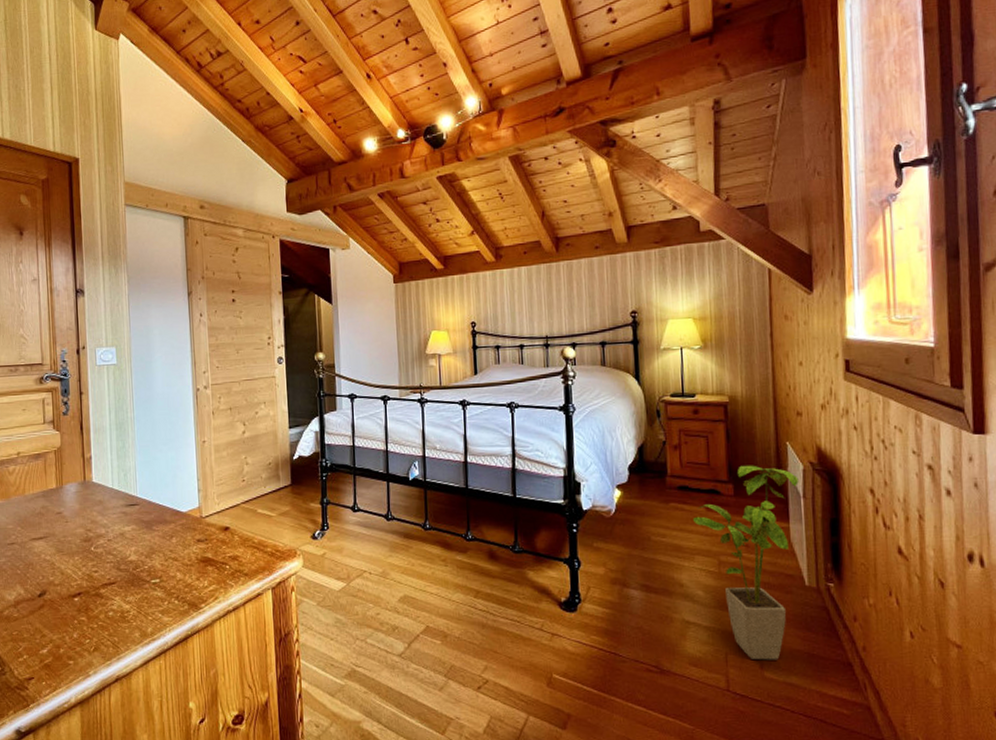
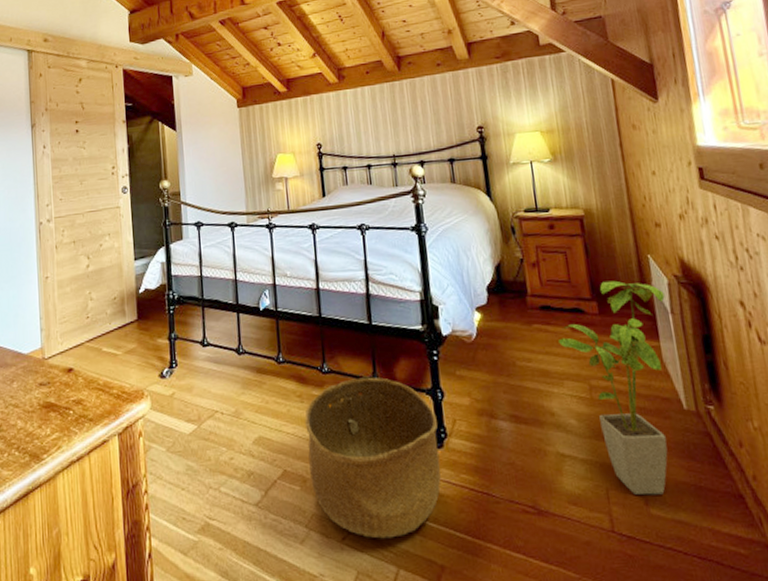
basket: none [448,545,573,689] -> present [305,377,441,539]

